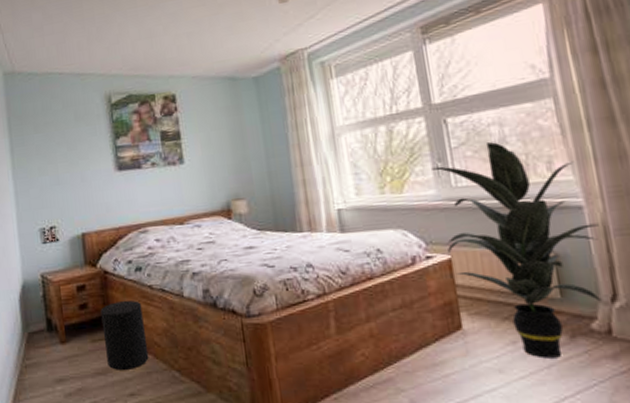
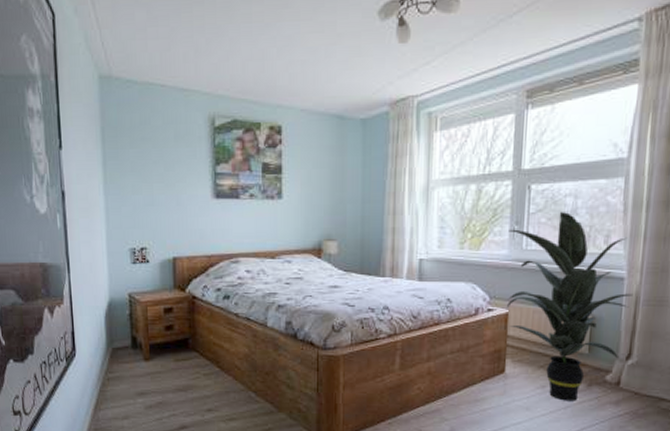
cylinder: present [100,300,149,370] -> none [186,325,229,388]

